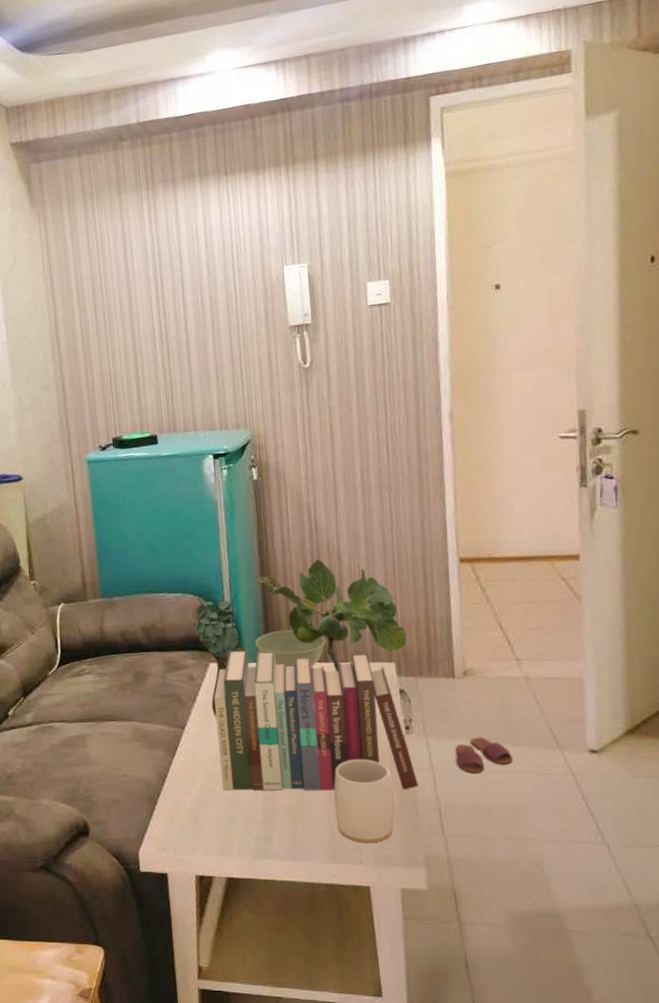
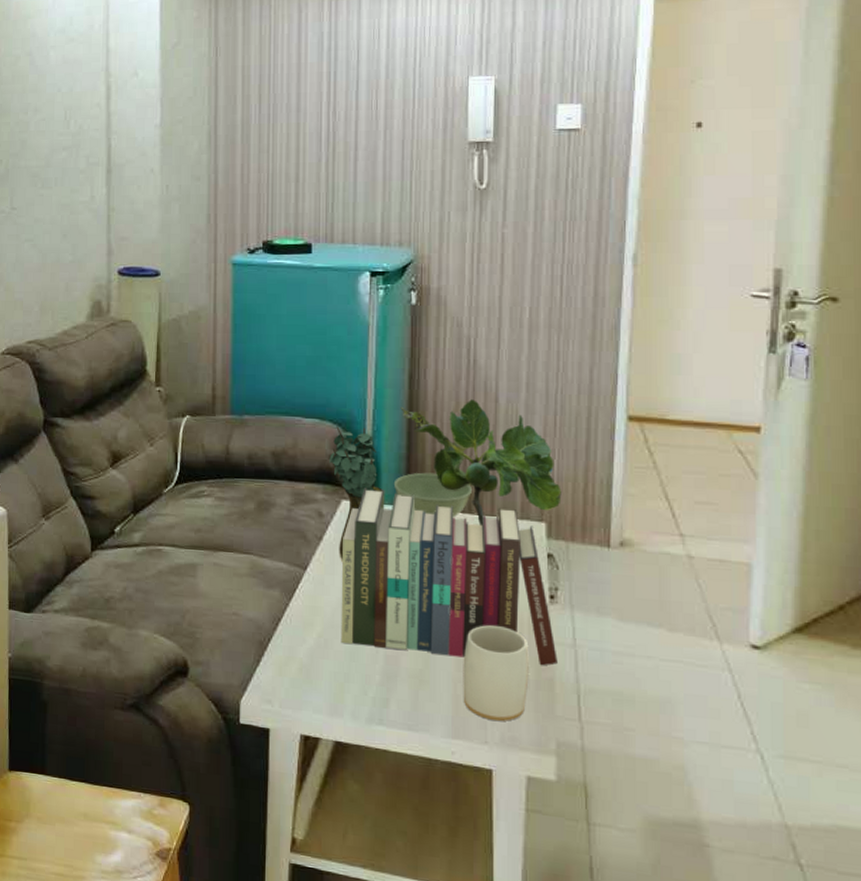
slippers: present [455,737,513,773] -> none [602,616,665,657]

